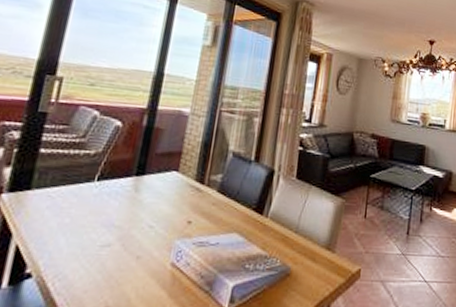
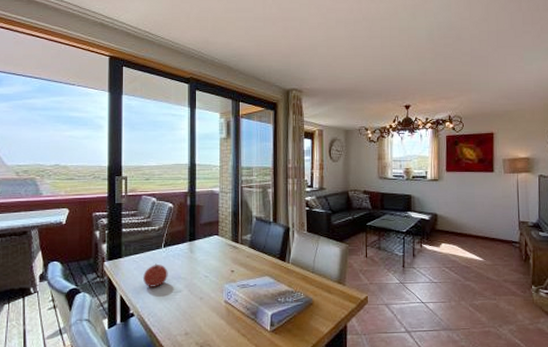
fruit: none [56,202,97,237] -> present [142,263,168,287]

